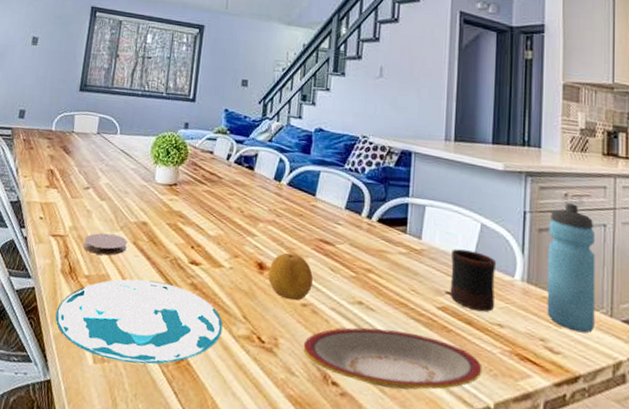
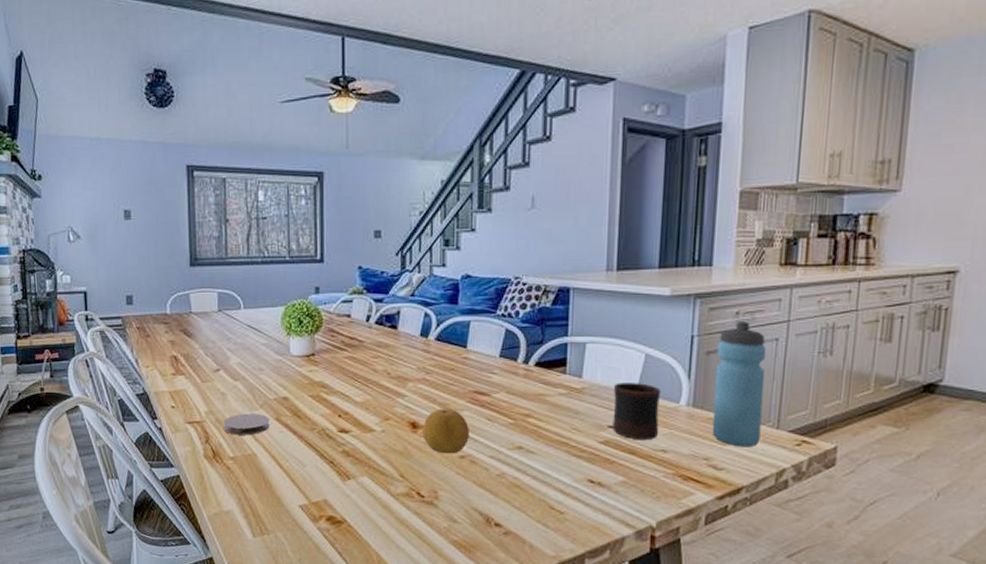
plate: present [55,279,223,365] -> none [206,453,380,533]
plate: present [303,327,482,390] -> none [464,469,645,522]

